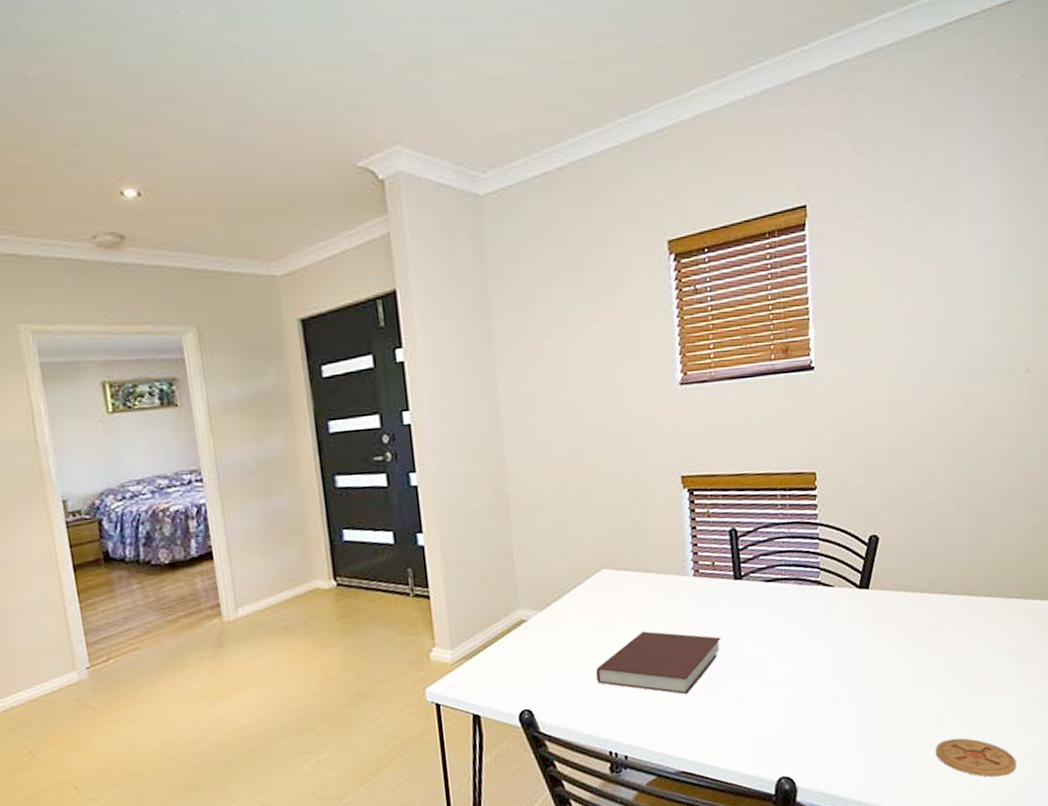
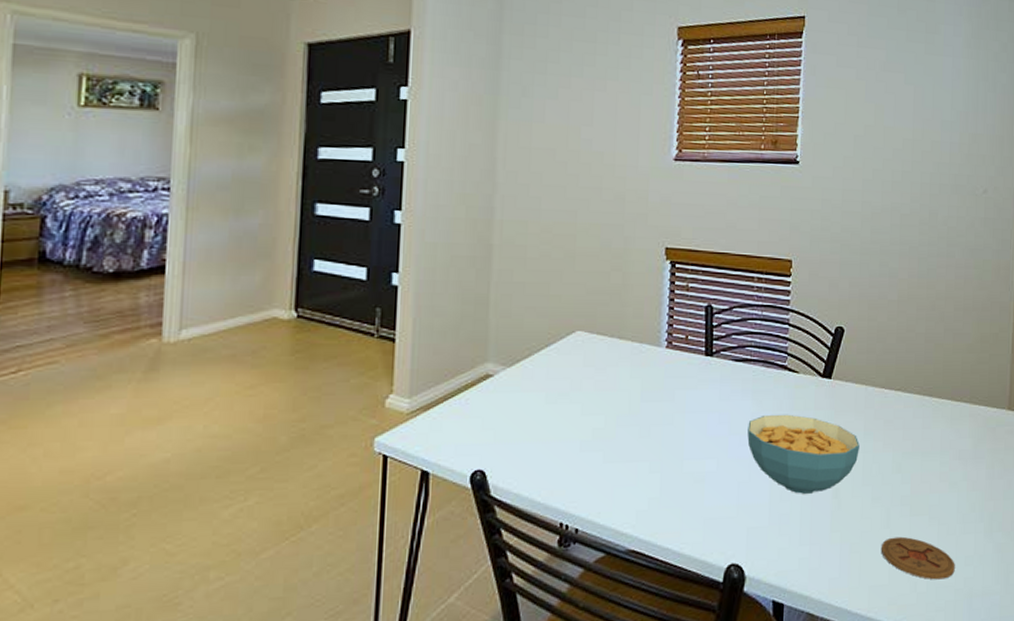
notebook: present [596,631,721,694] -> none [557,399,687,468]
cereal bowl: none [785,628,905,706] -> present [747,414,860,494]

